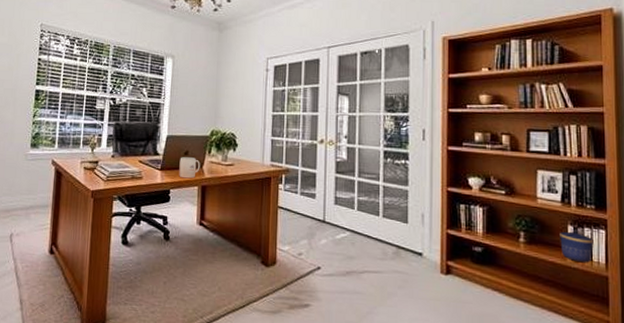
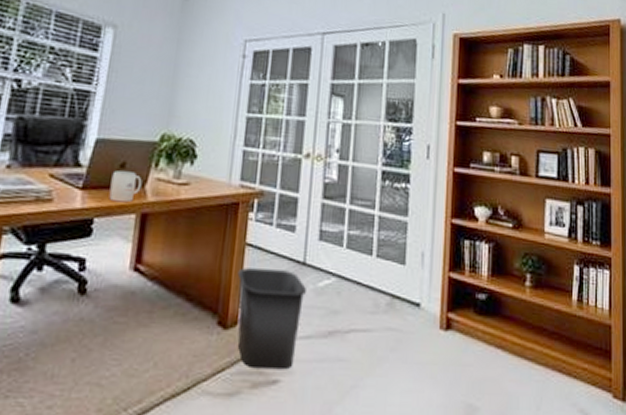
waste bin: none [273,224,328,298] -> present [237,268,308,370]
decorative jar: present [560,229,594,263] -> none [566,269,598,310]

